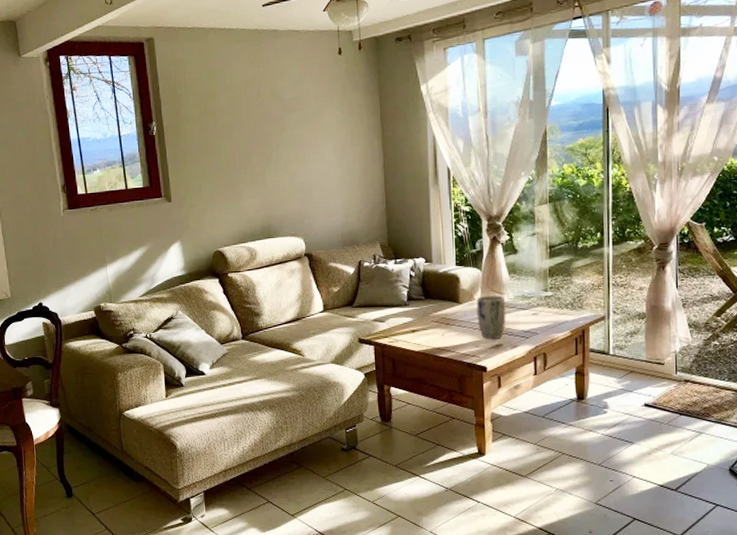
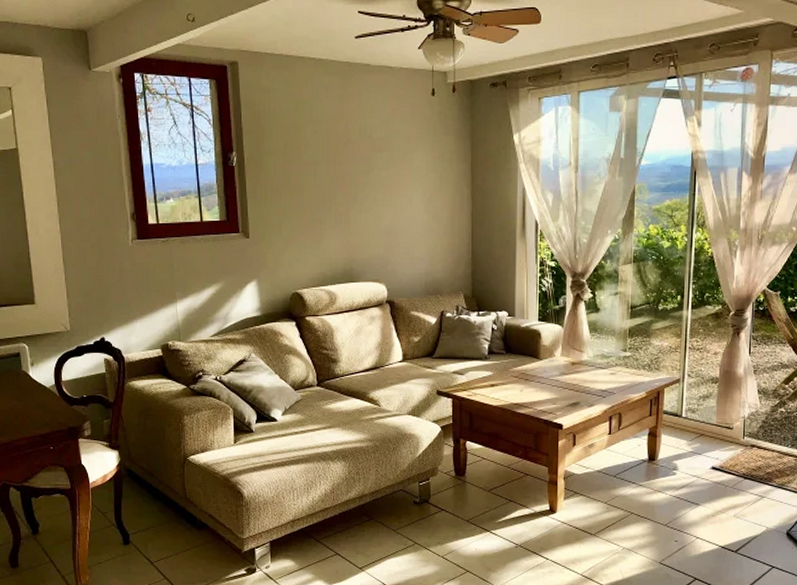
plant pot: present [476,295,506,339] -> none [556,353,585,396]

